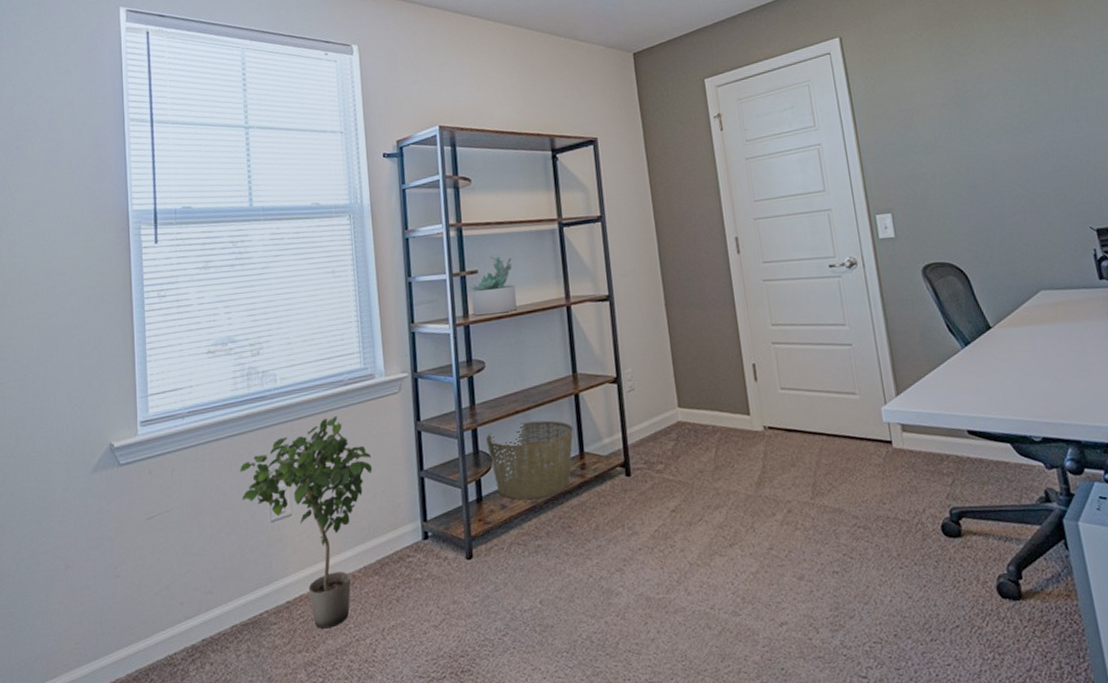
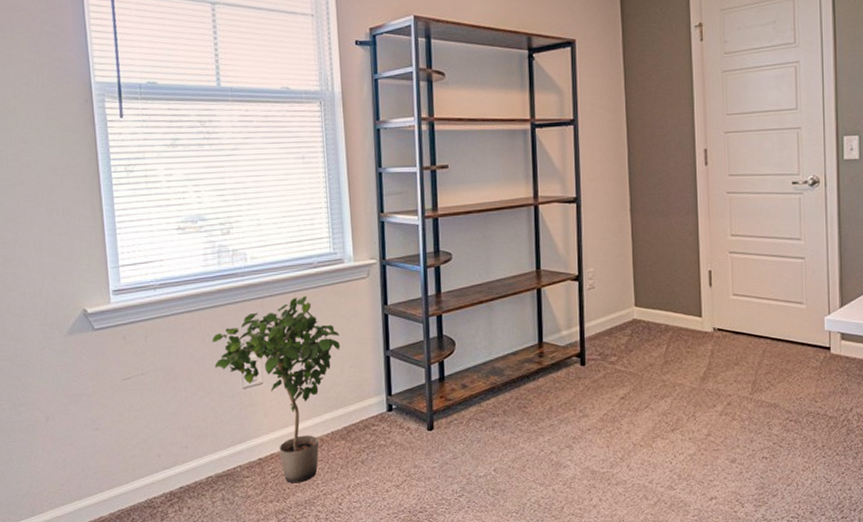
succulent plant: present [469,256,518,316] -> none [439,152,486,210]
basket: present [486,420,574,500] -> none [451,311,534,381]

